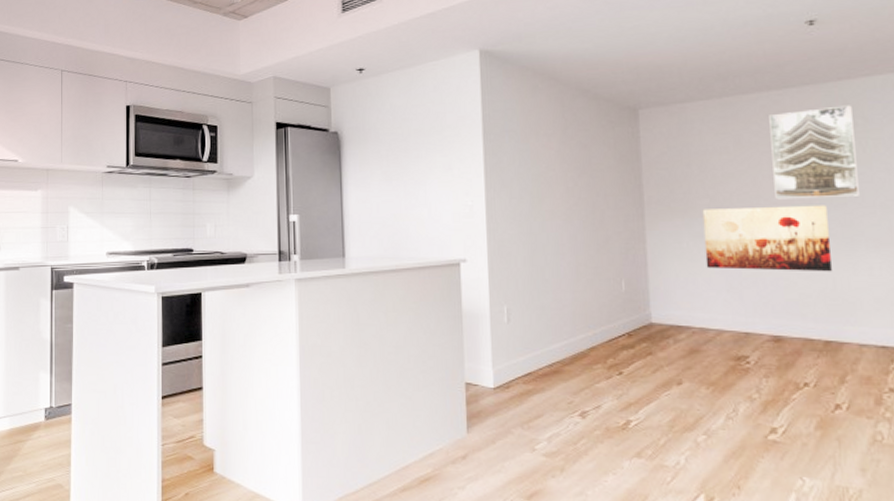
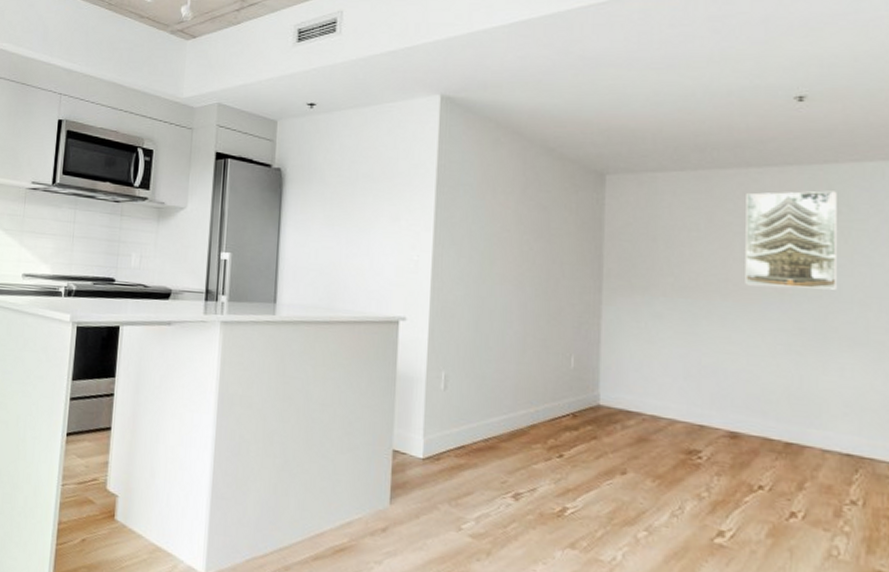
wall art: present [702,205,833,272] -> none [664,288,801,369]

